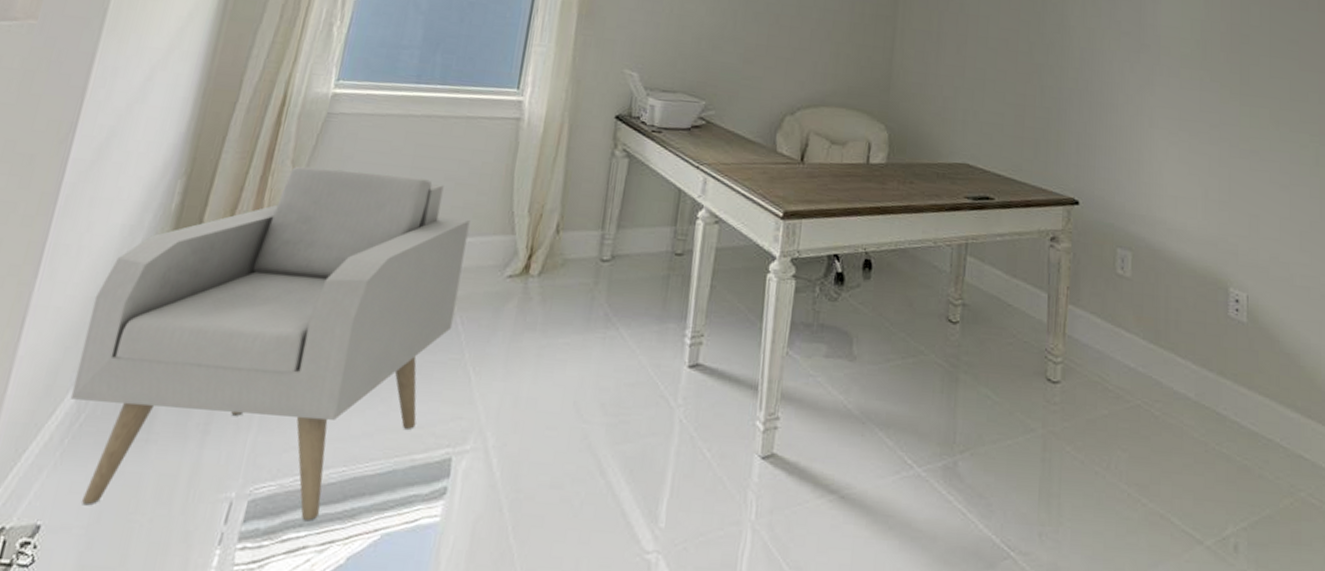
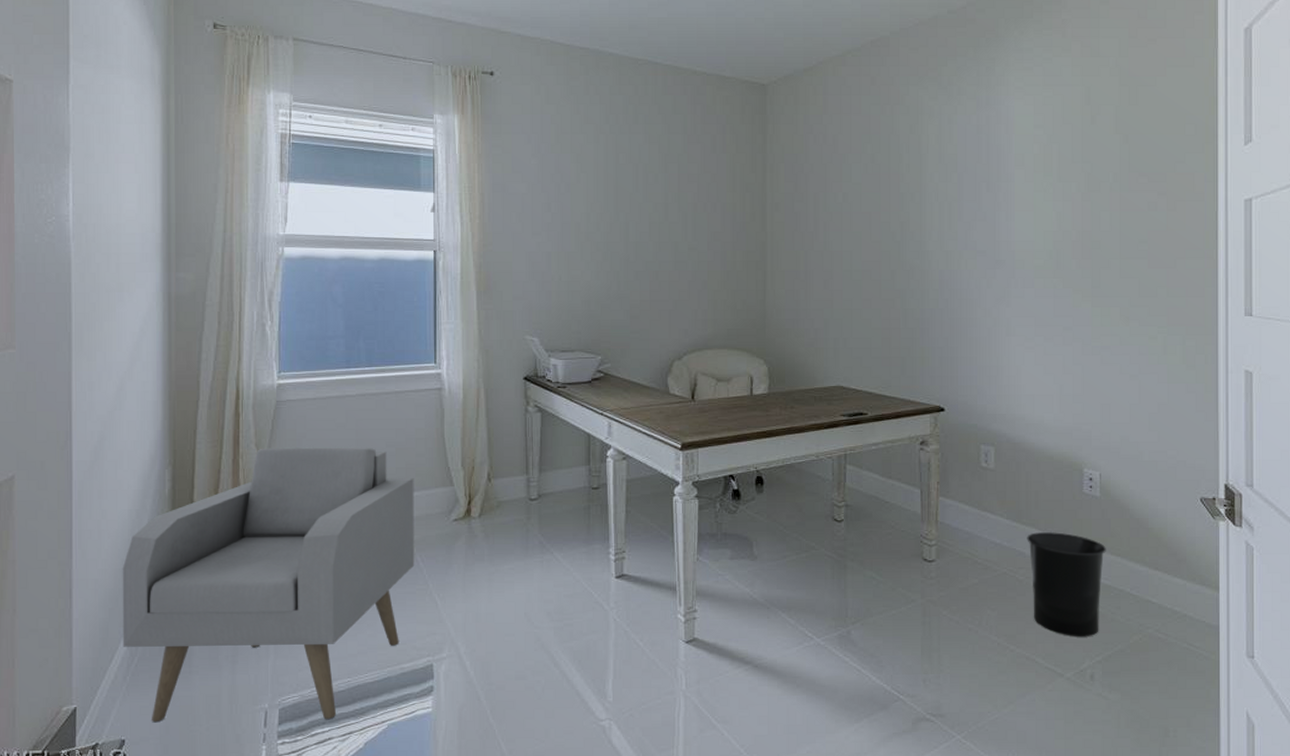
waste bin: none [1165,359,1253,494] -> present [1027,531,1106,636]

